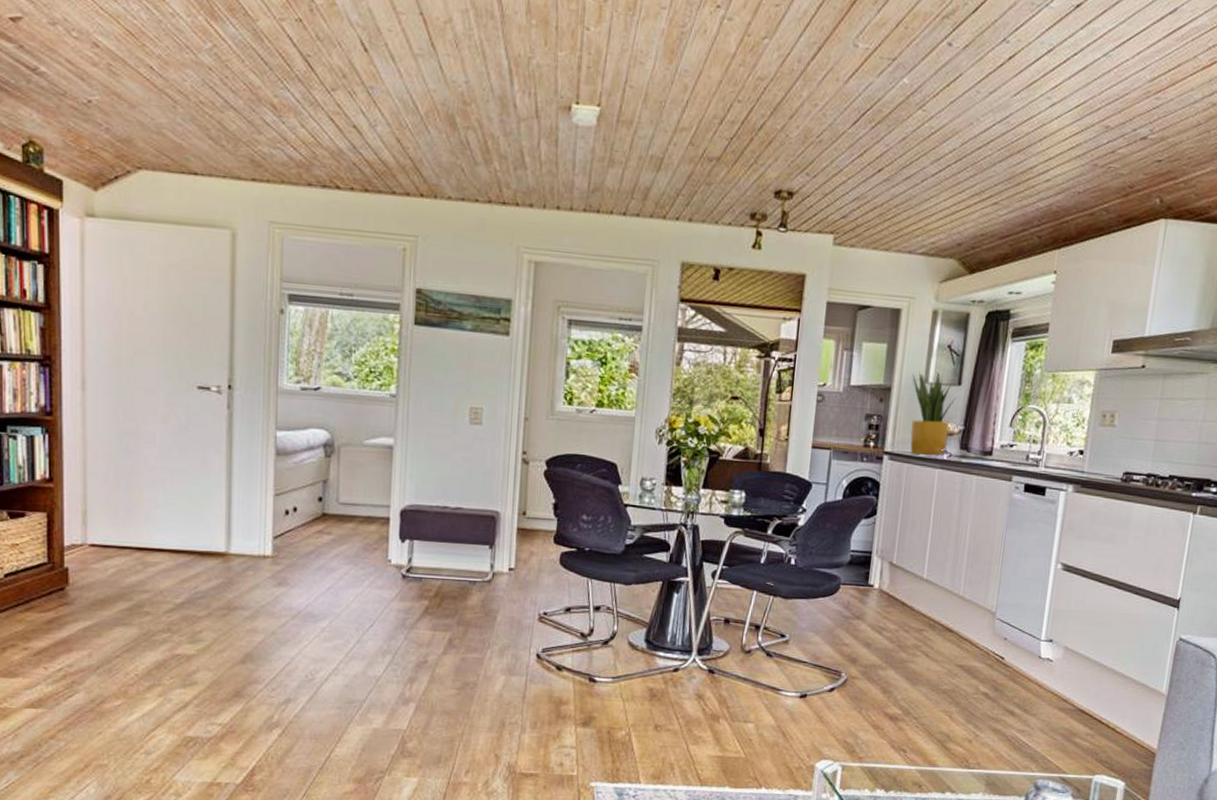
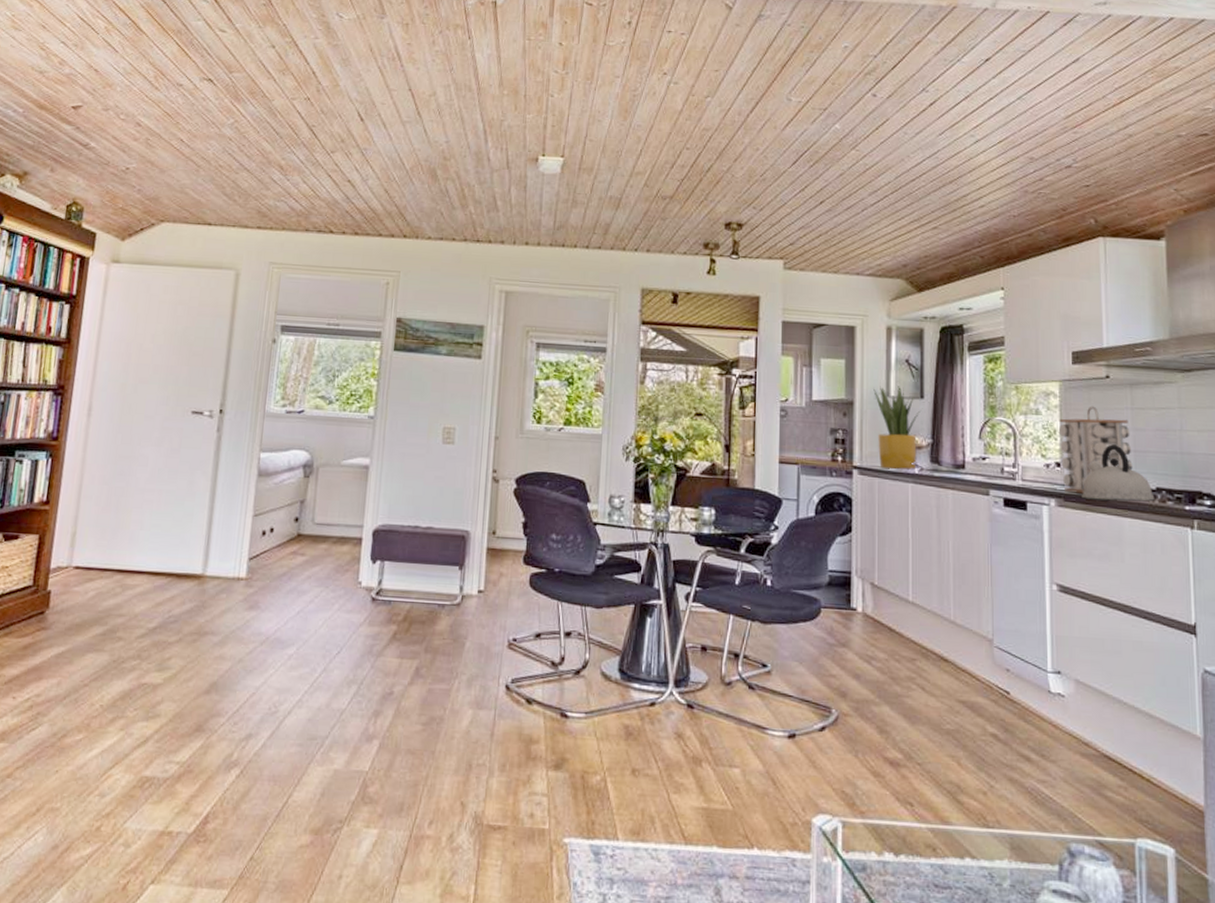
spice rack: none [1083,395,1155,482] -> present [1059,406,1133,495]
kettle: none [1098,433,1167,489] -> present [1082,444,1156,502]

